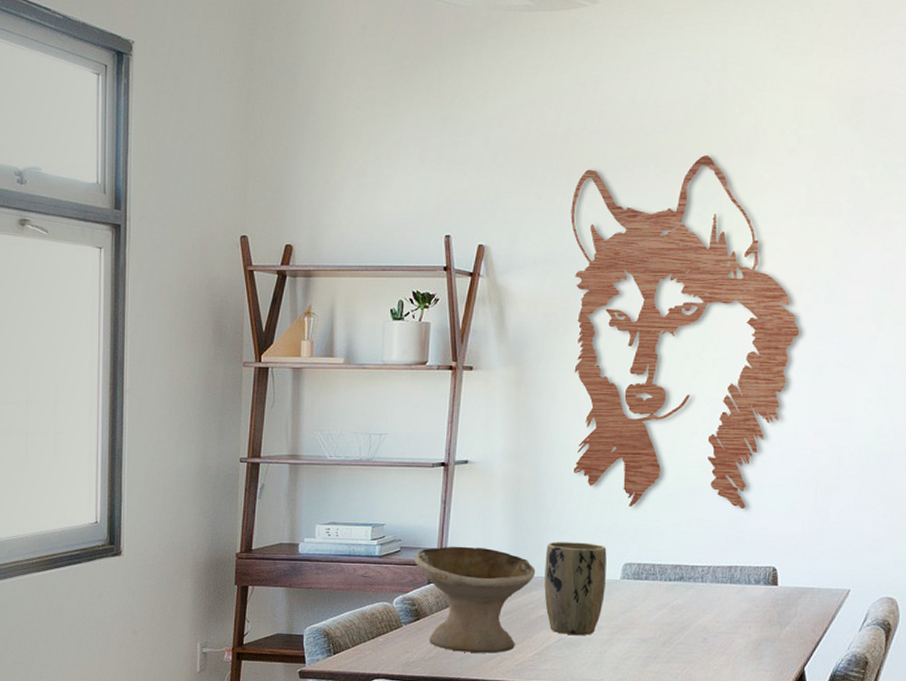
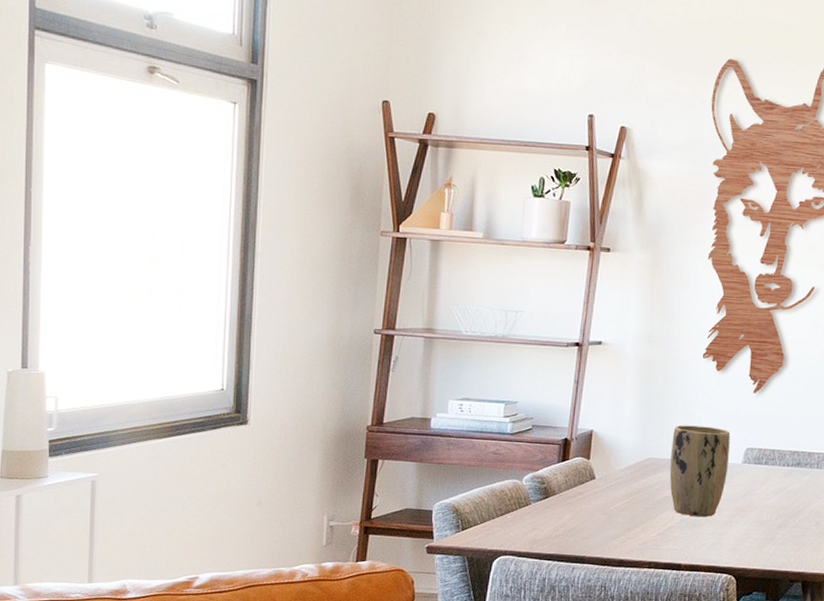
bowl: present [414,546,536,653] -> none [545,426,663,533]

